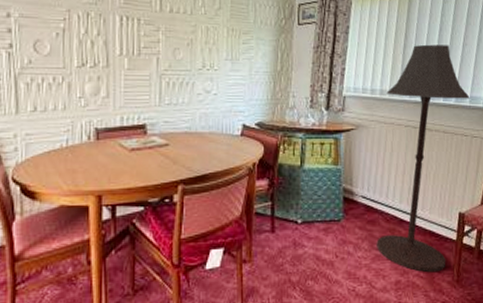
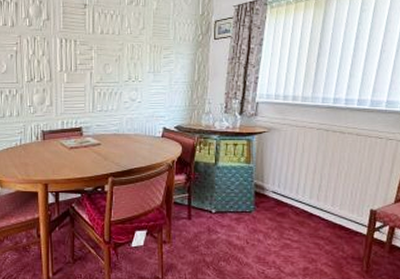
floor lamp: present [376,44,470,273] -> none [286,52,386,263]

